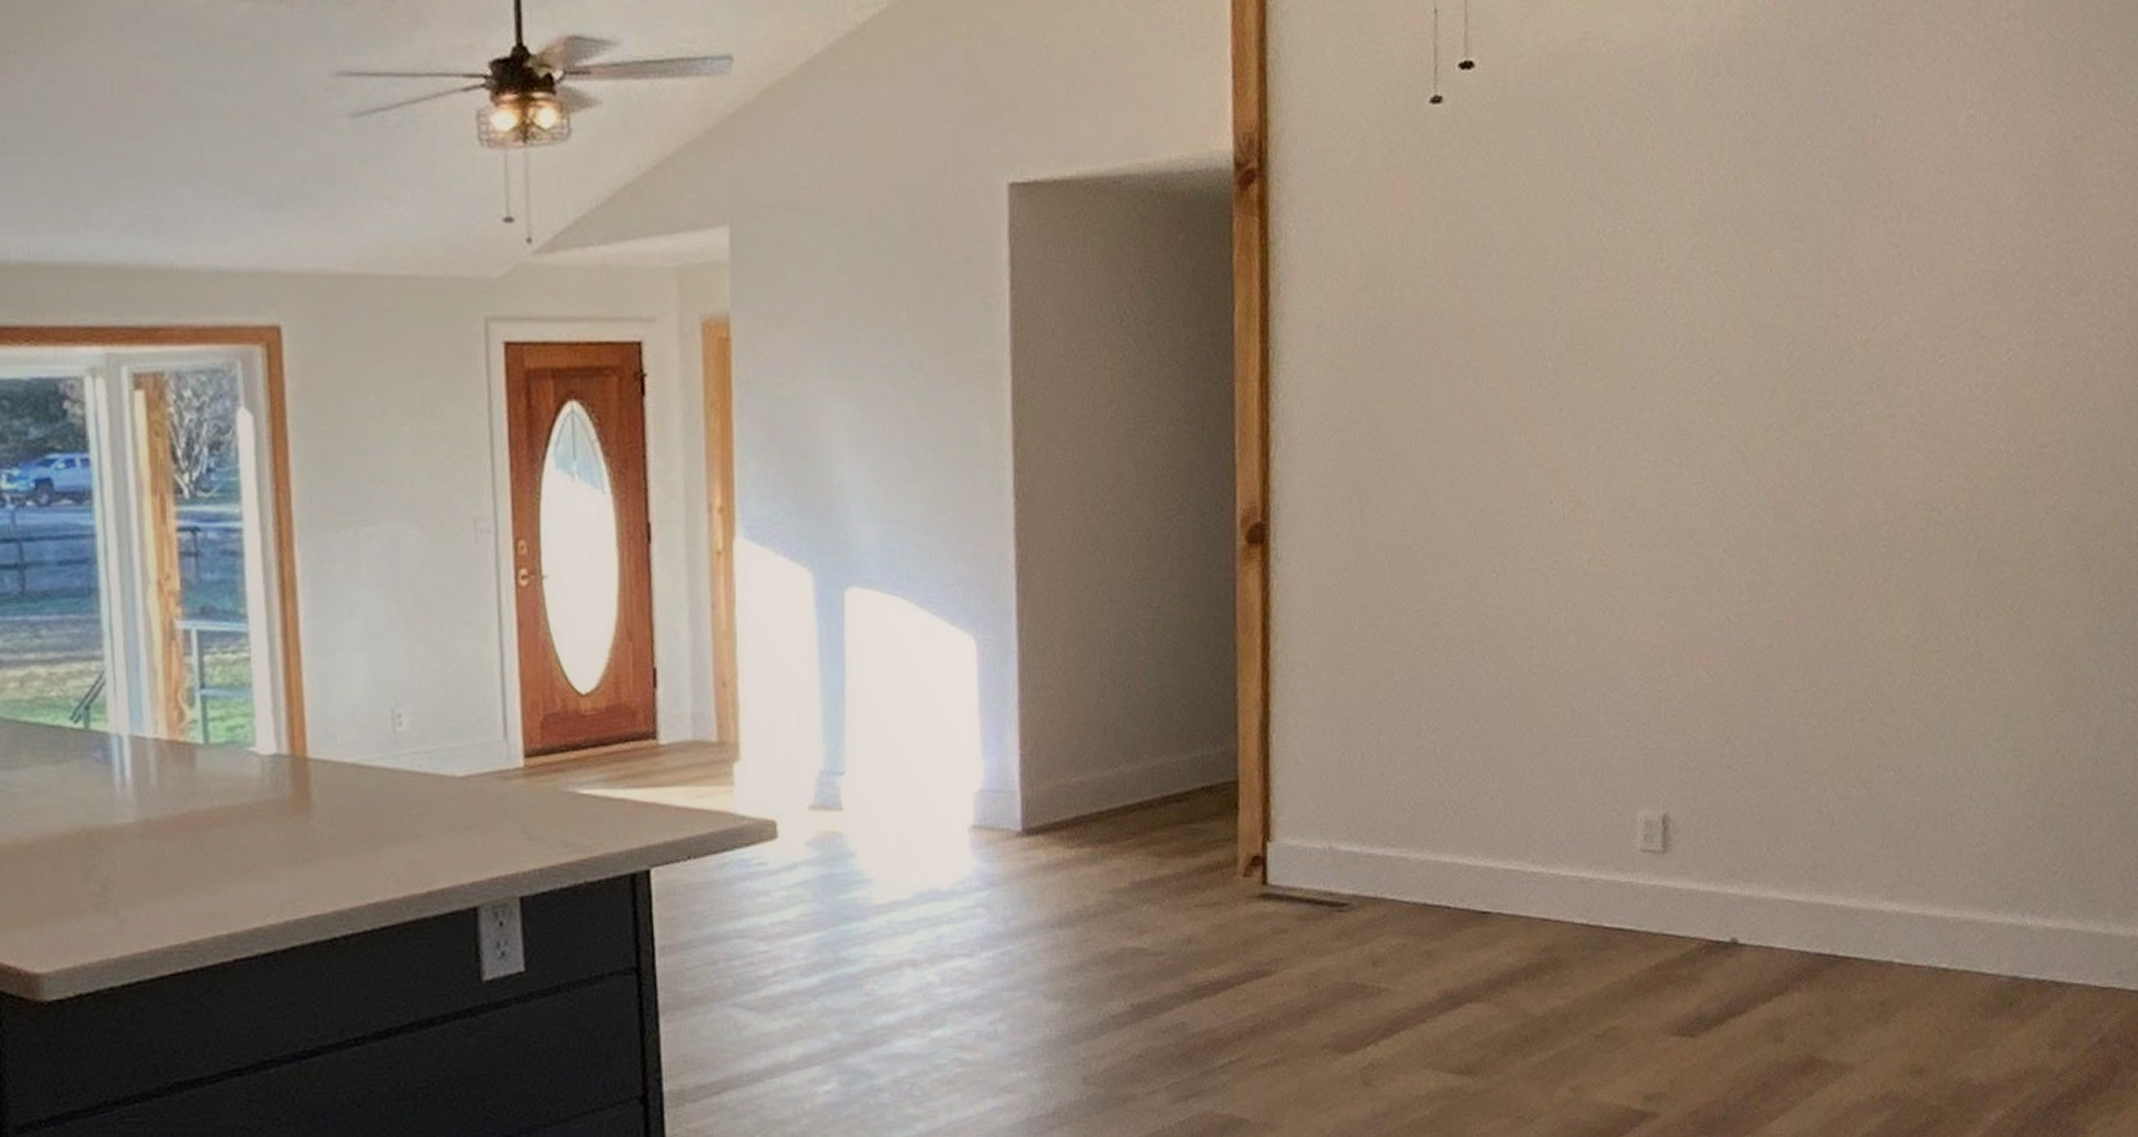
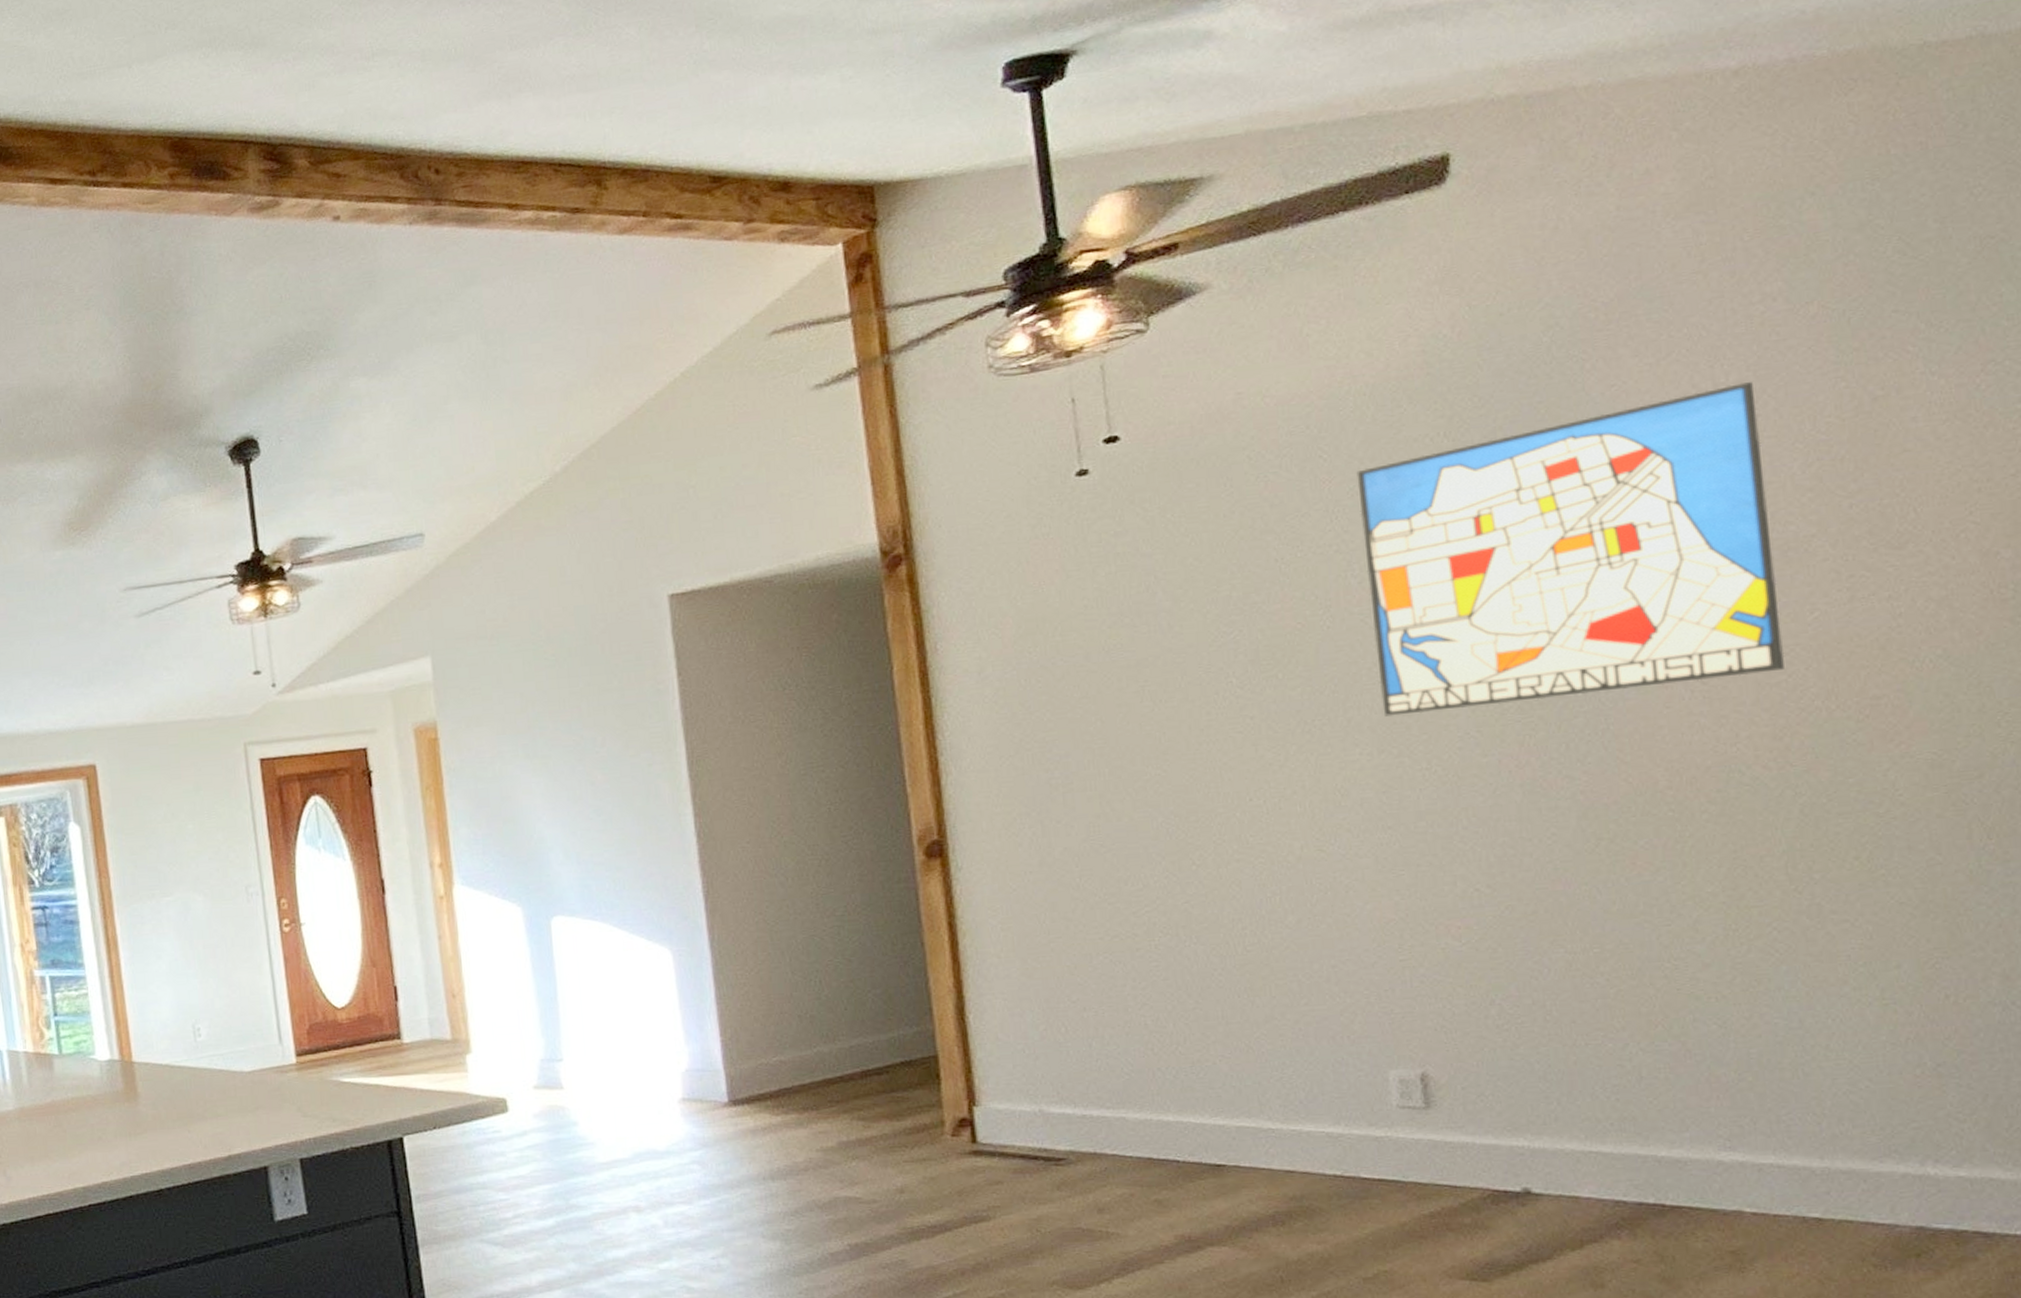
wall art: none [1671,102,1991,421] -> present [1356,382,1785,717]

